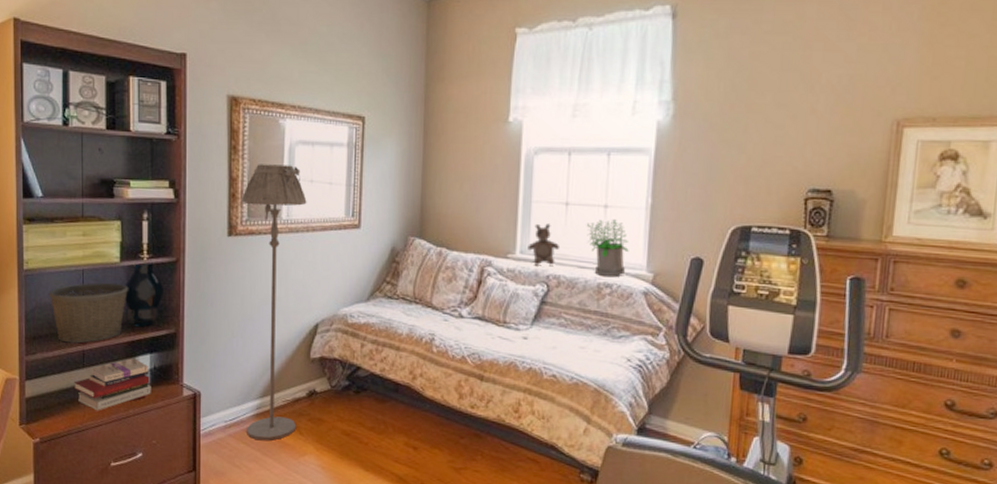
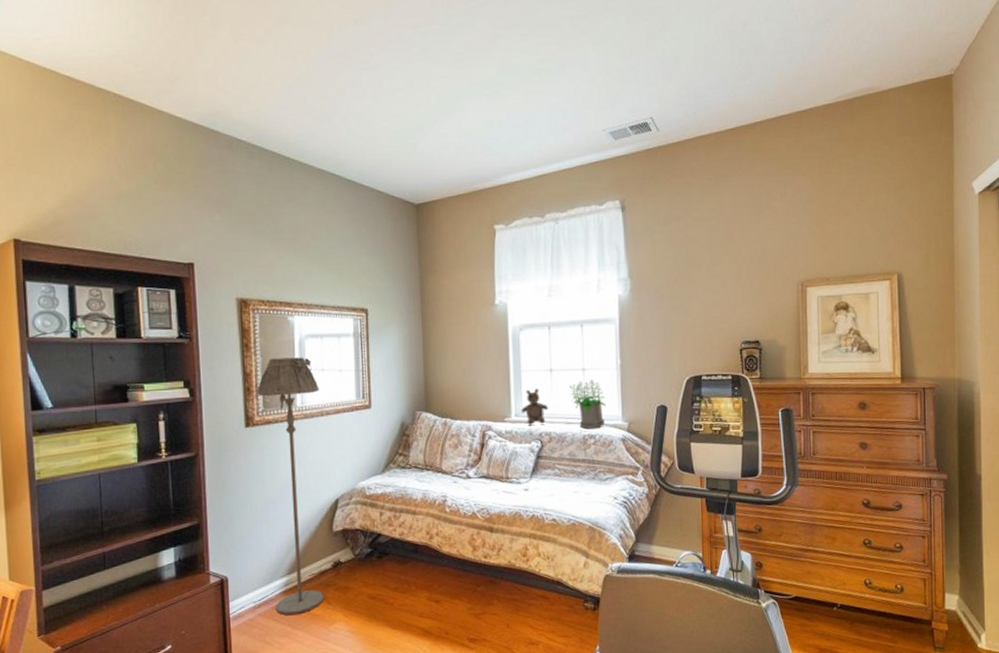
basket: present [48,283,129,343] -> none [63,484,149,547]
books: present [73,358,151,411] -> none [94,553,177,610]
vase: present [124,262,165,327] -> none [143,461,185,522]

